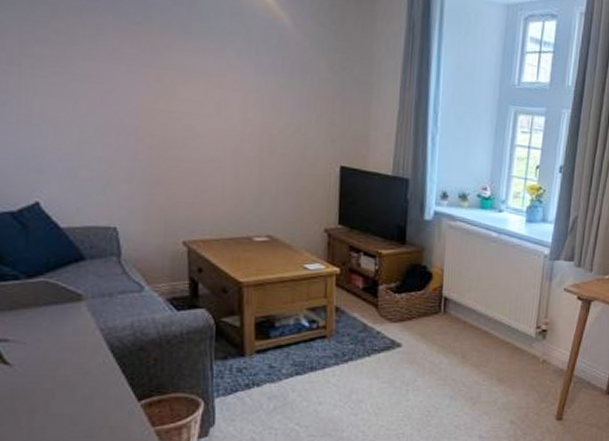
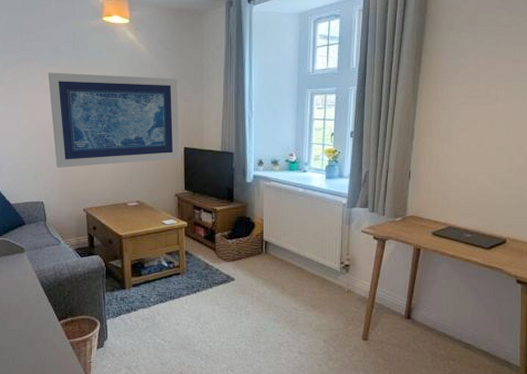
wall art: none [129,33,335,182] -> present [47,72,179,168]

